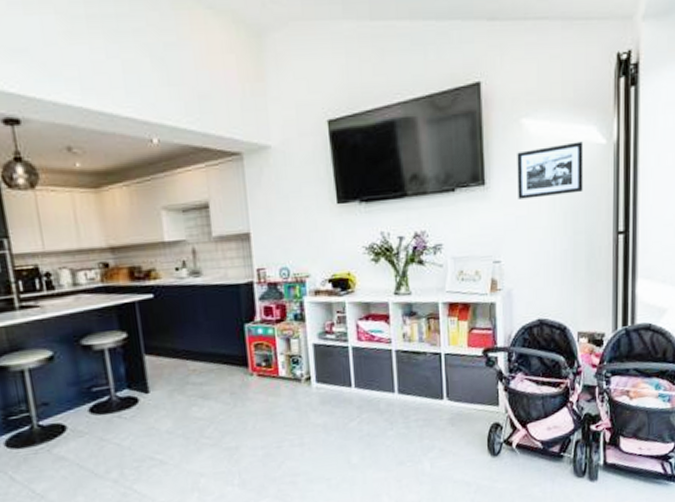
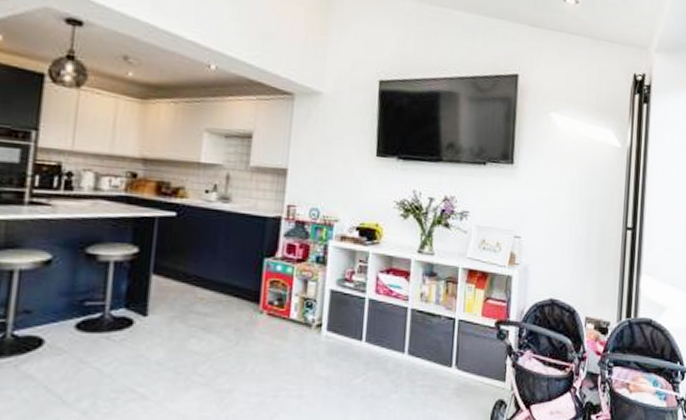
picture frame: present [517,141,583,199] -> none [541,140,602,186]

